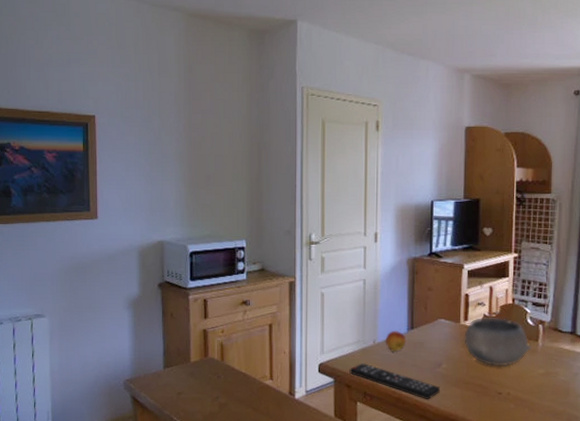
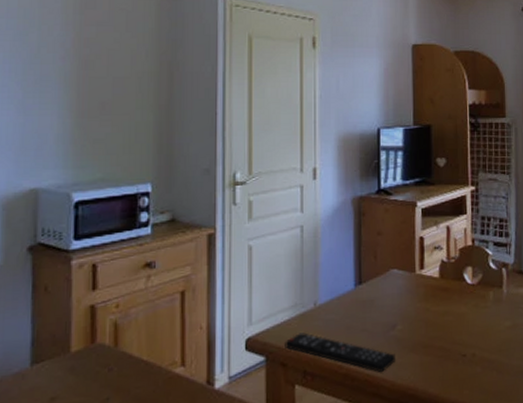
fruit: present [385,331,407,352] -> none [328,288,354,315]
bowl: present [463,317,532,367] -> none [419,262,496,323]

